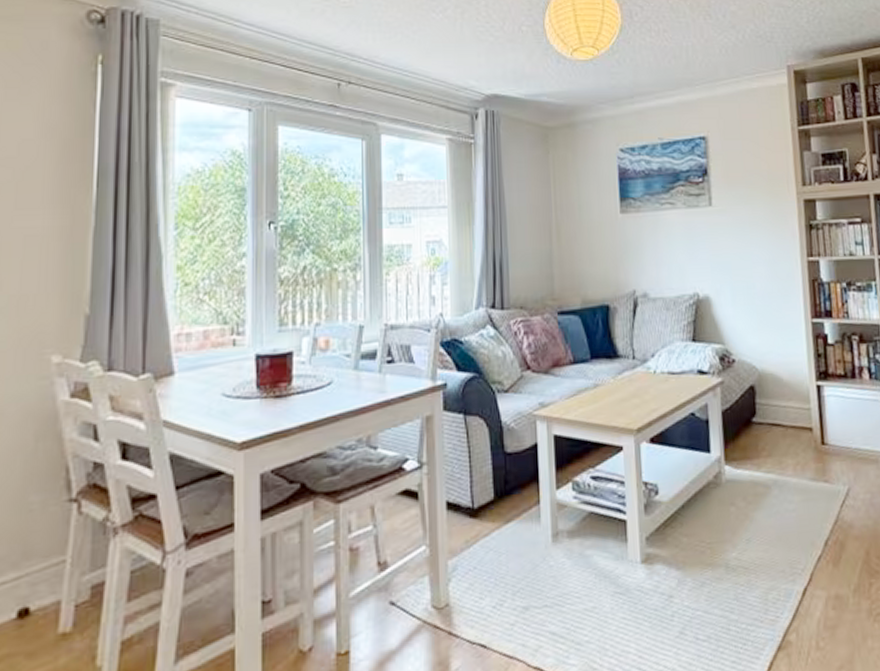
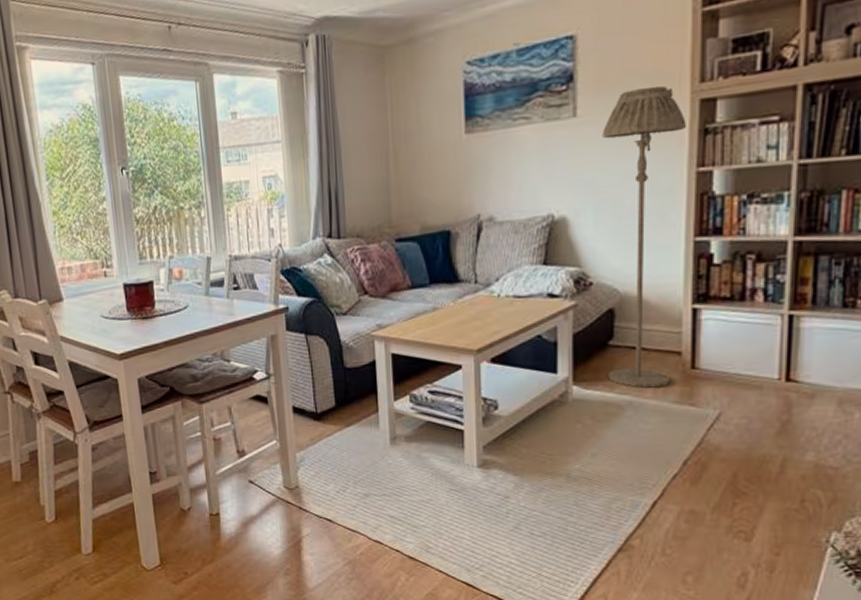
floor lamp: none [733,185,807,466] -> present [602,85,686,388]

